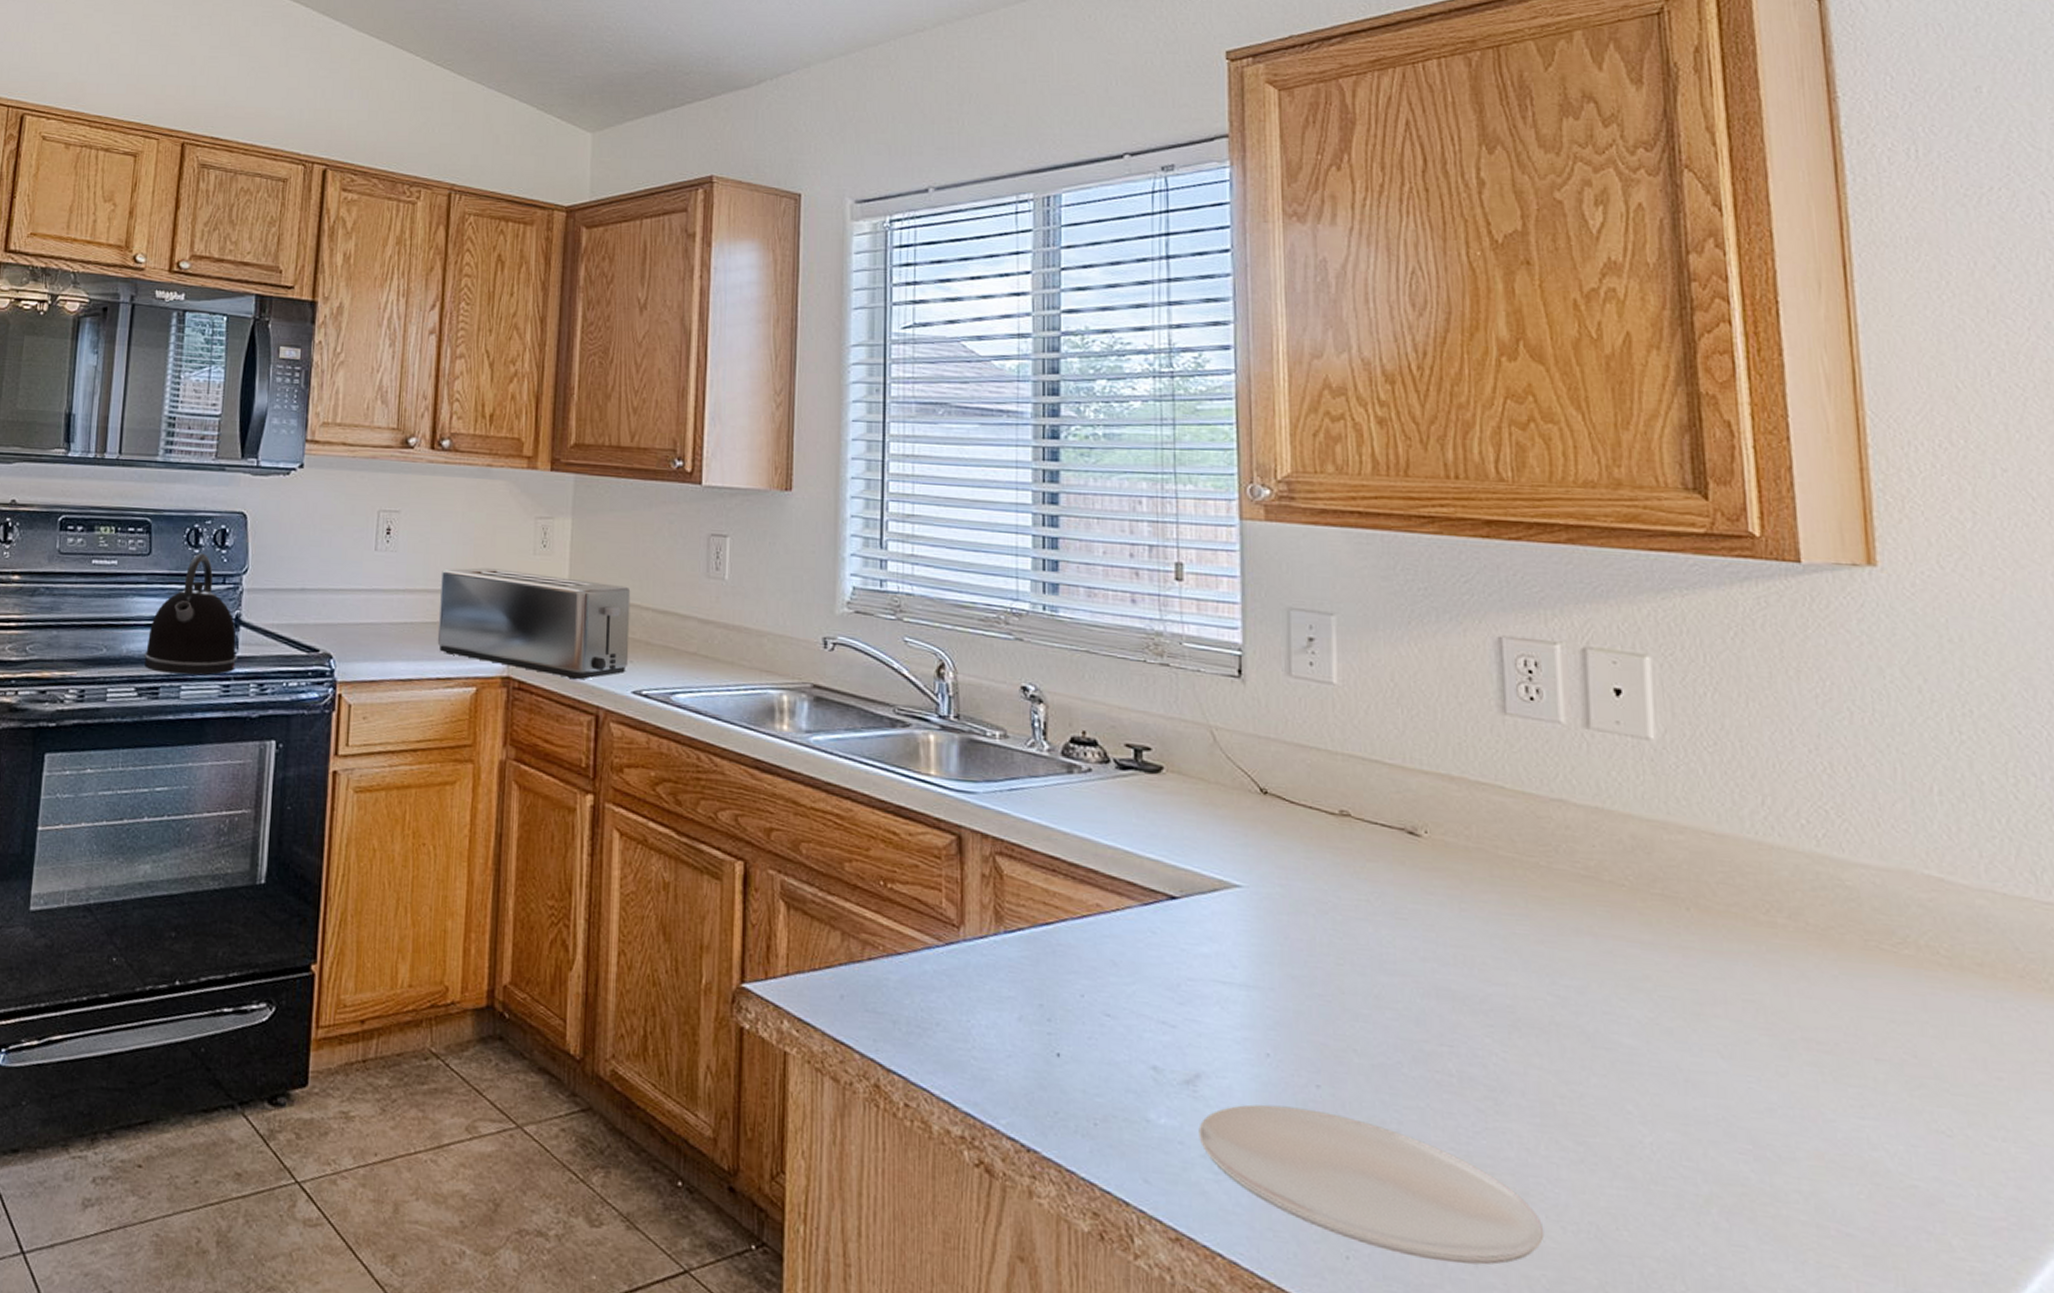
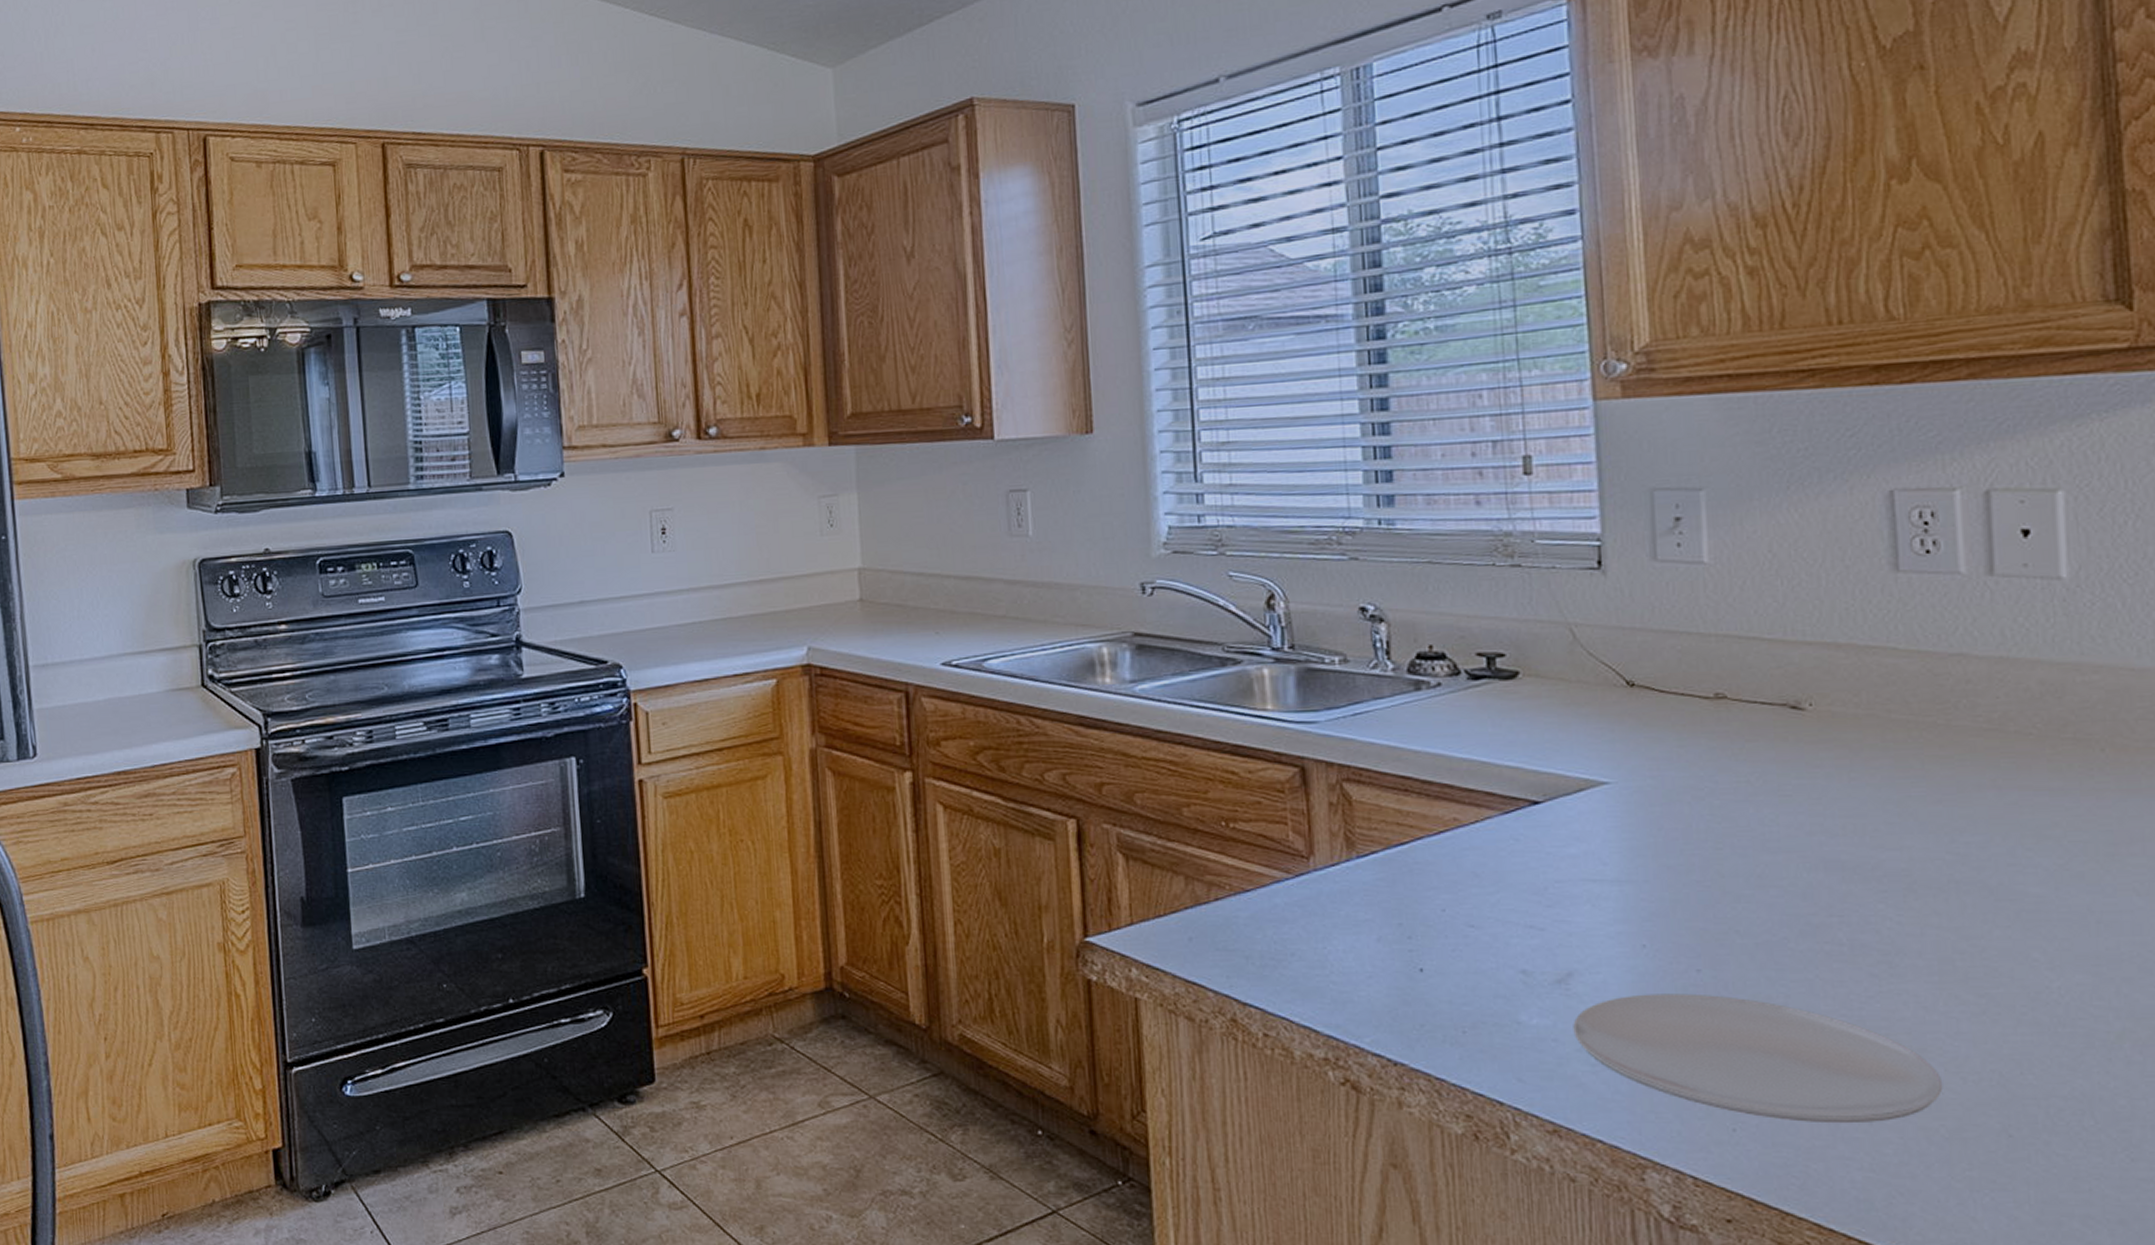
kettle: present [143,553,238,676] -> none [426,578,524,705]
toaster: present [437,567,631,680] -> none [725,555,934,659]

